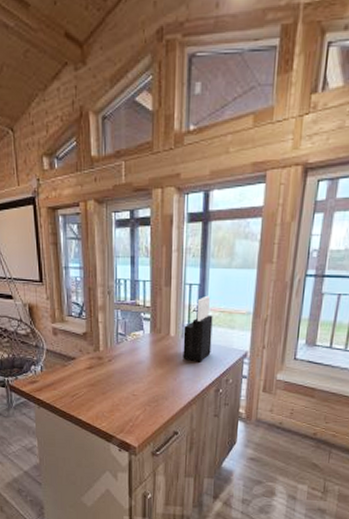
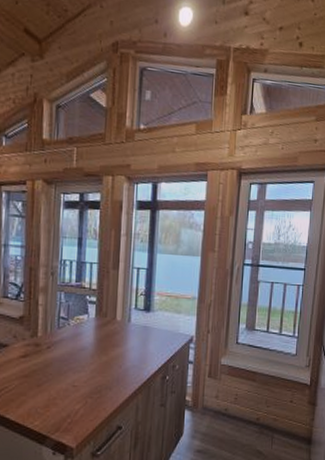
knife block: present [183,295,213,363] -> none [129,280,160,348]

